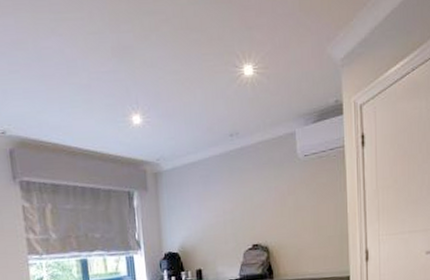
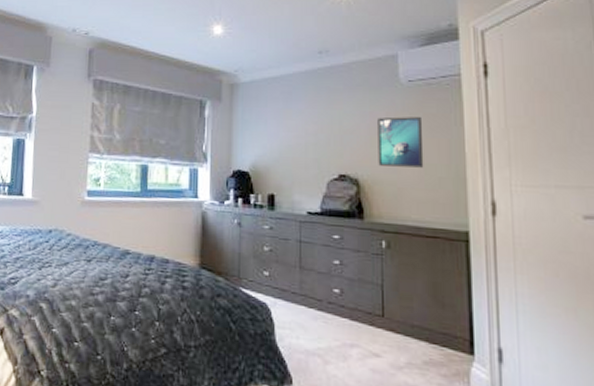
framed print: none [281,187,318,233] -> present [378,117,424,168]

